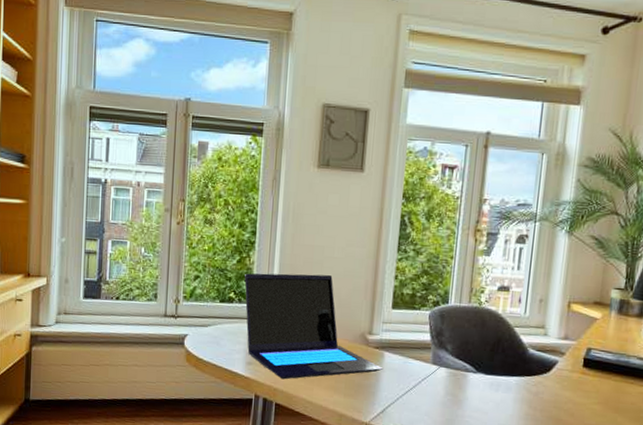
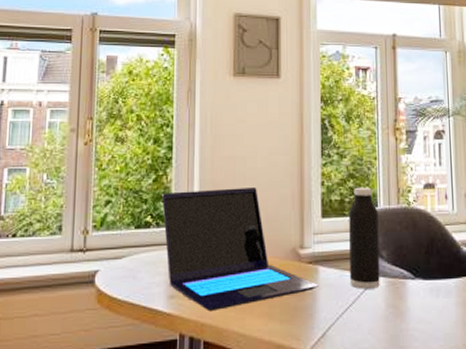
water bottle: none [412,283,448,377] -> present [349,187,380,289]

